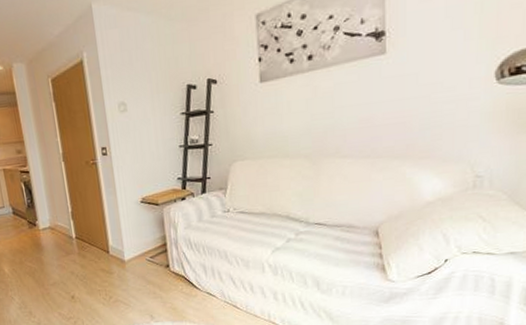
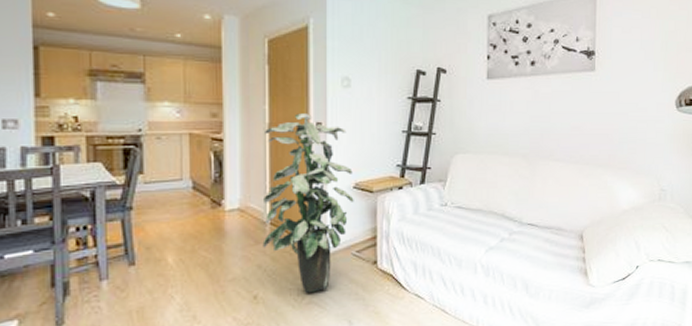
indoor plant: none [60,140,143,293] -> present [262,113,354,293]

